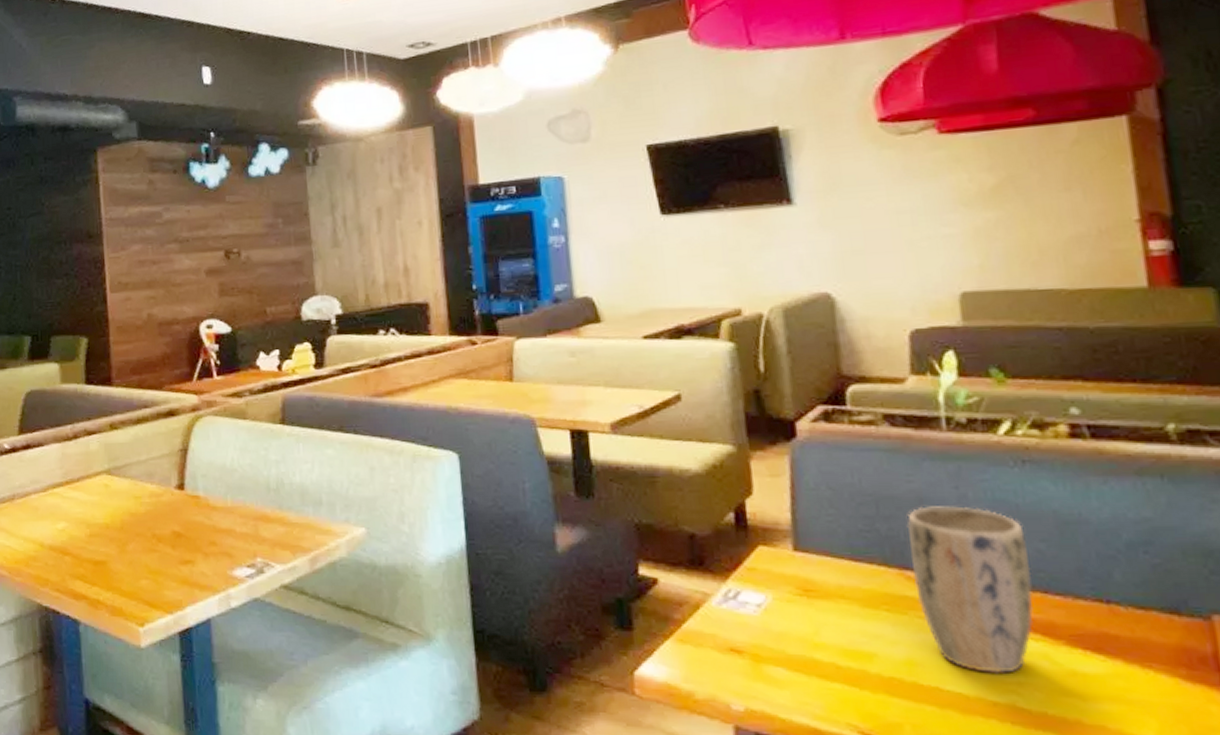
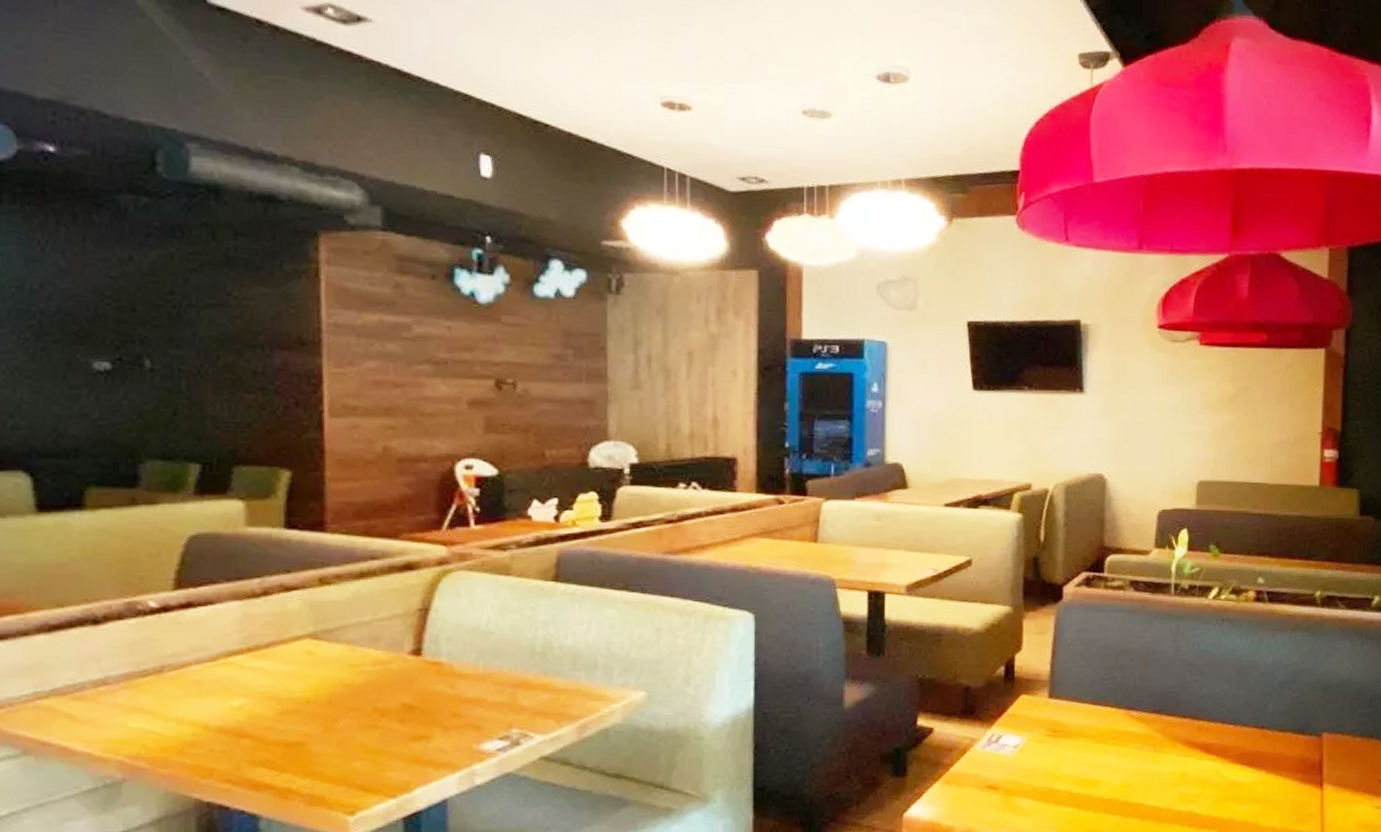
plant pot: present [906,506,1033,675] -> none [1135,657,1217,790]

